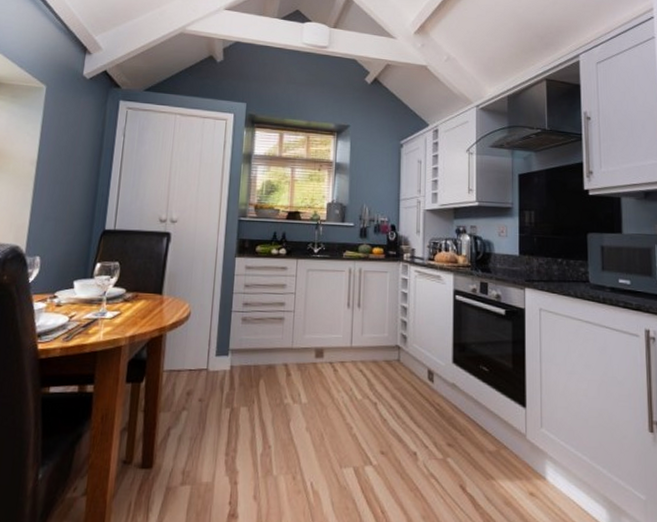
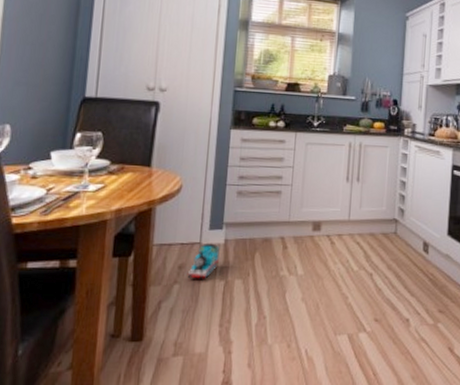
toy train: none [194,369,226,406] -> present [187,243,220,279]

